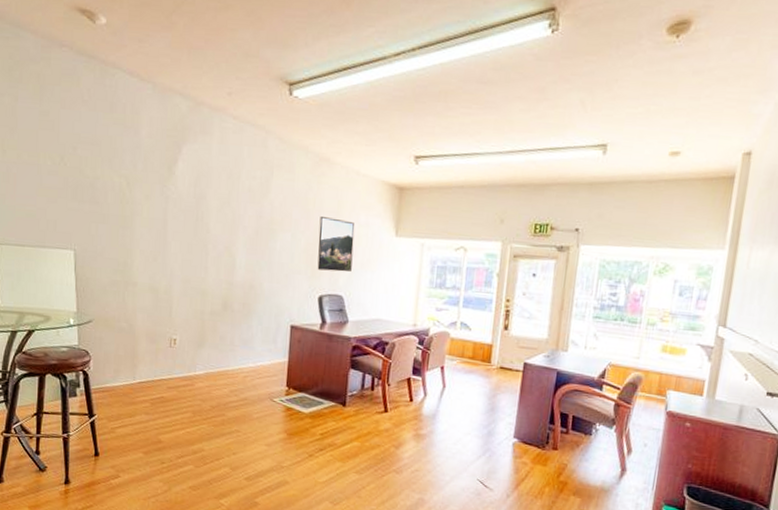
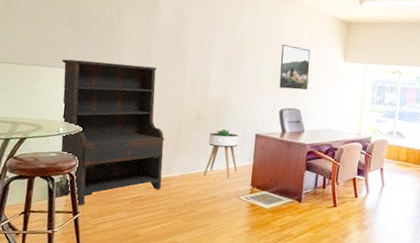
bookshelf: none [68,239,187,407] -> present [59,59,165,206]
plant stand: none [232,319,272,377] -> present [203,129,240,178]

